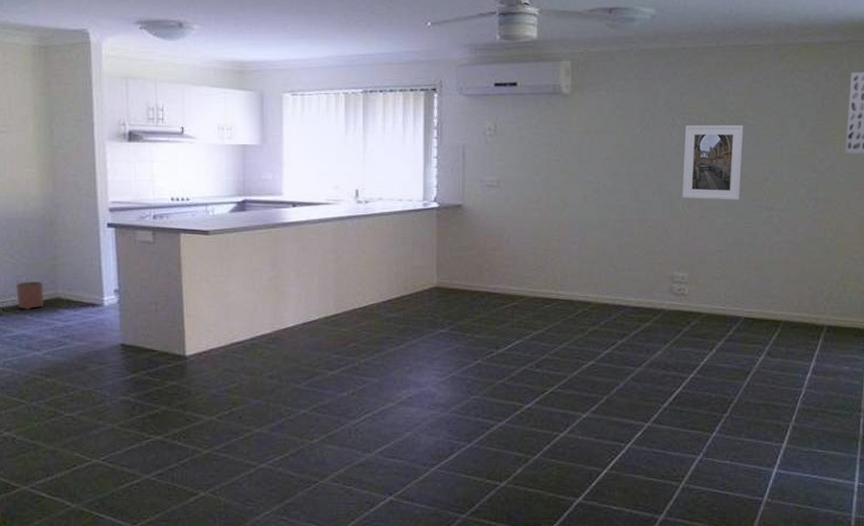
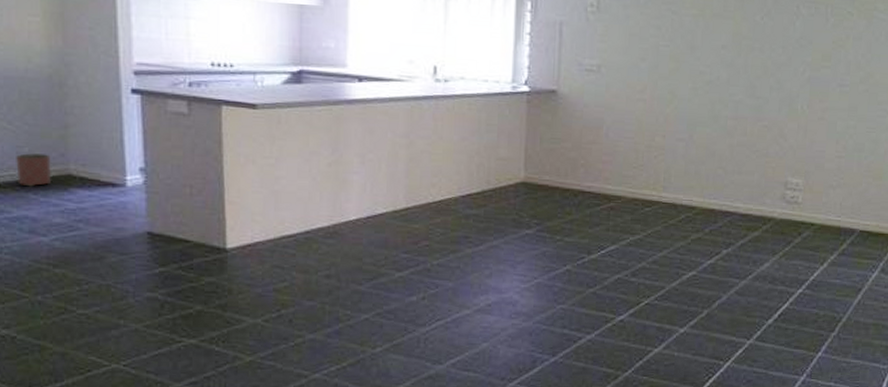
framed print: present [682,125,744,200] -> none [802,15,873,102]

